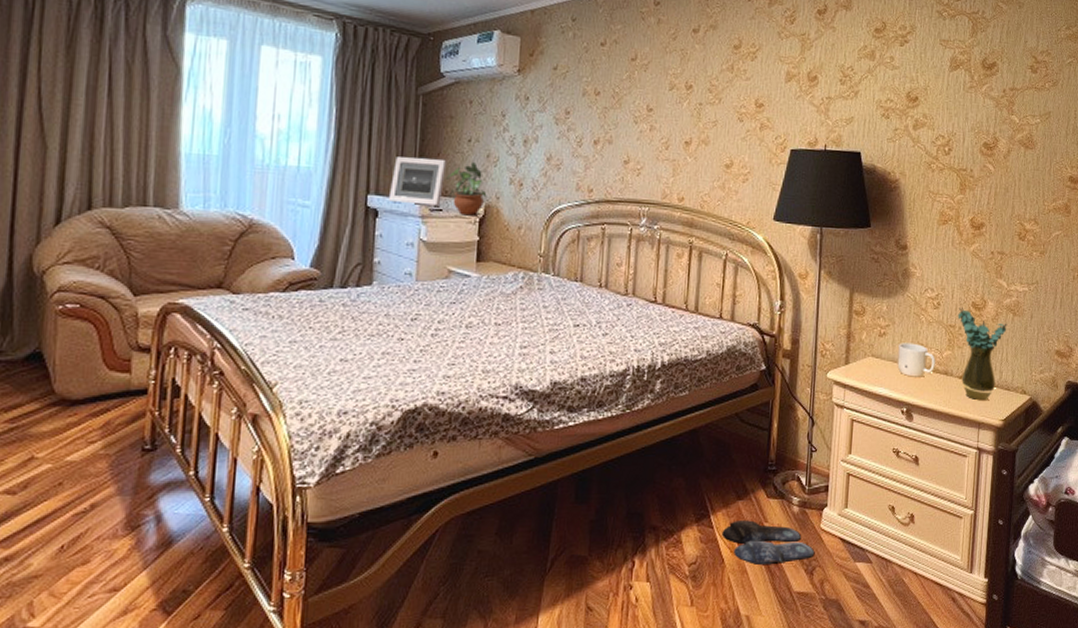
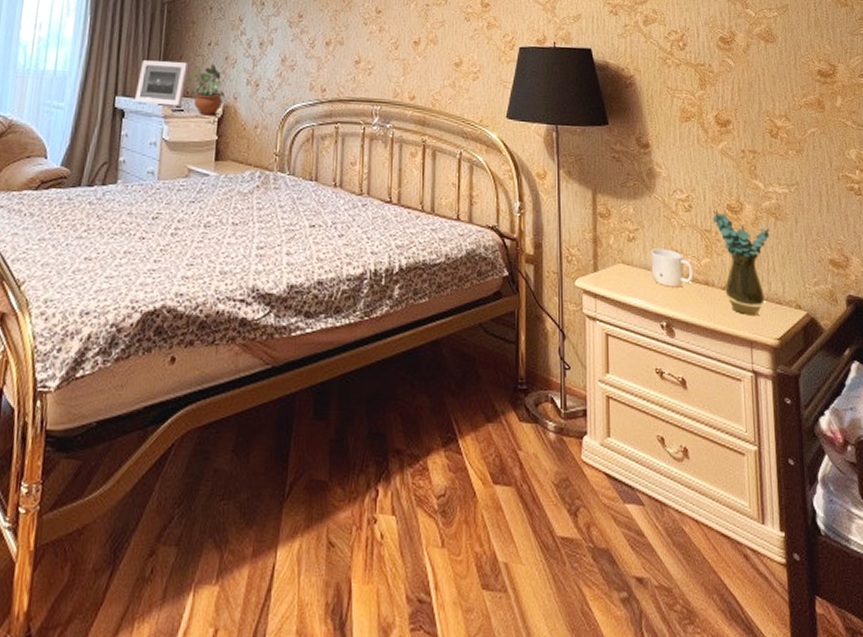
slippers: present [722,520,815,566] -> none [472,447,578,502]

